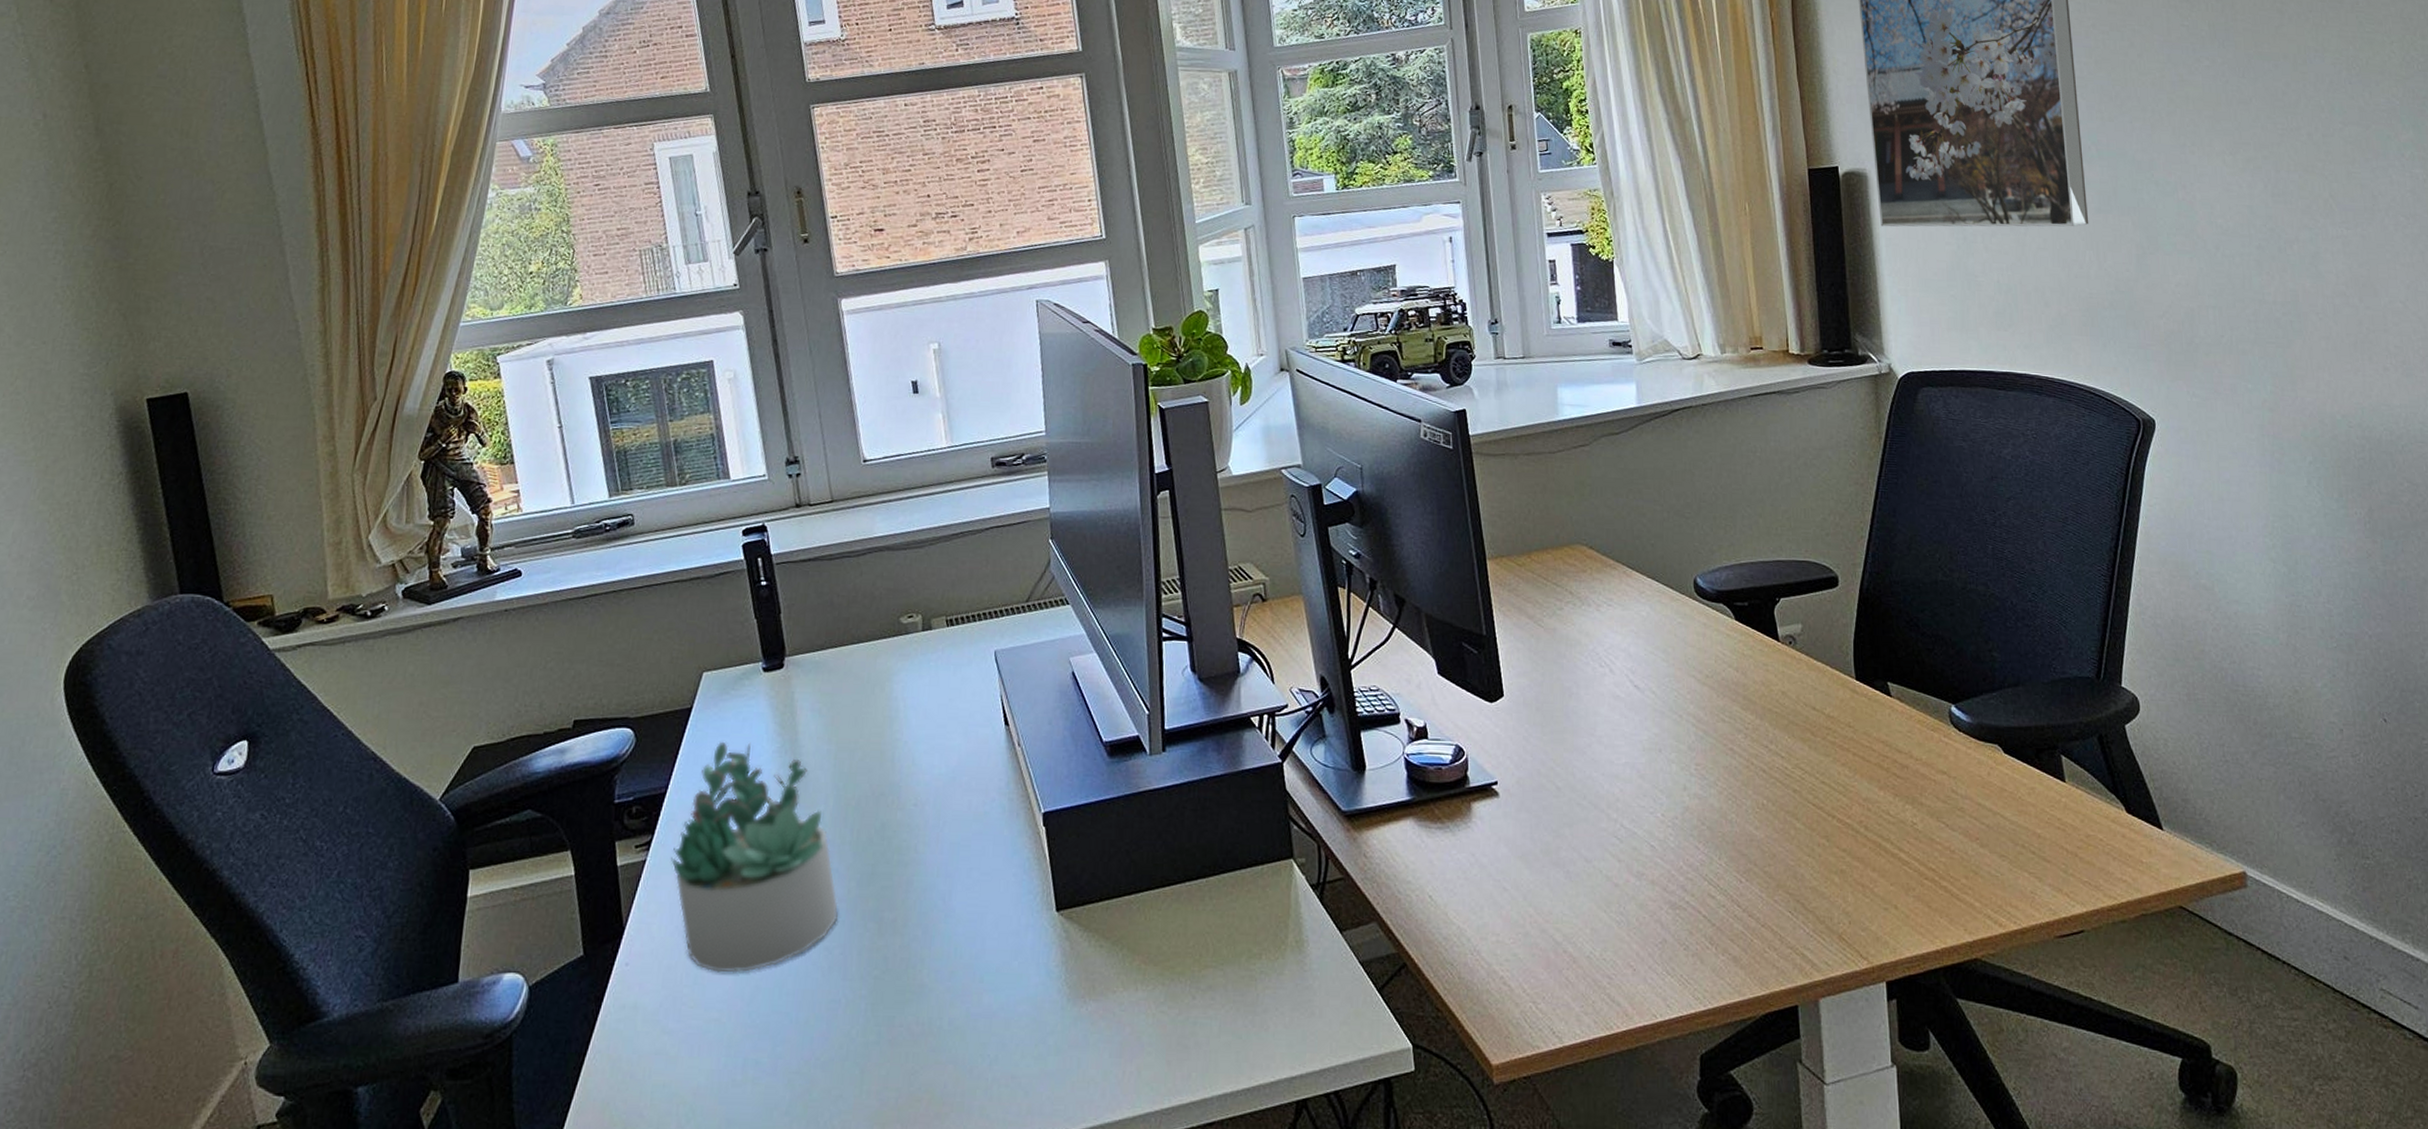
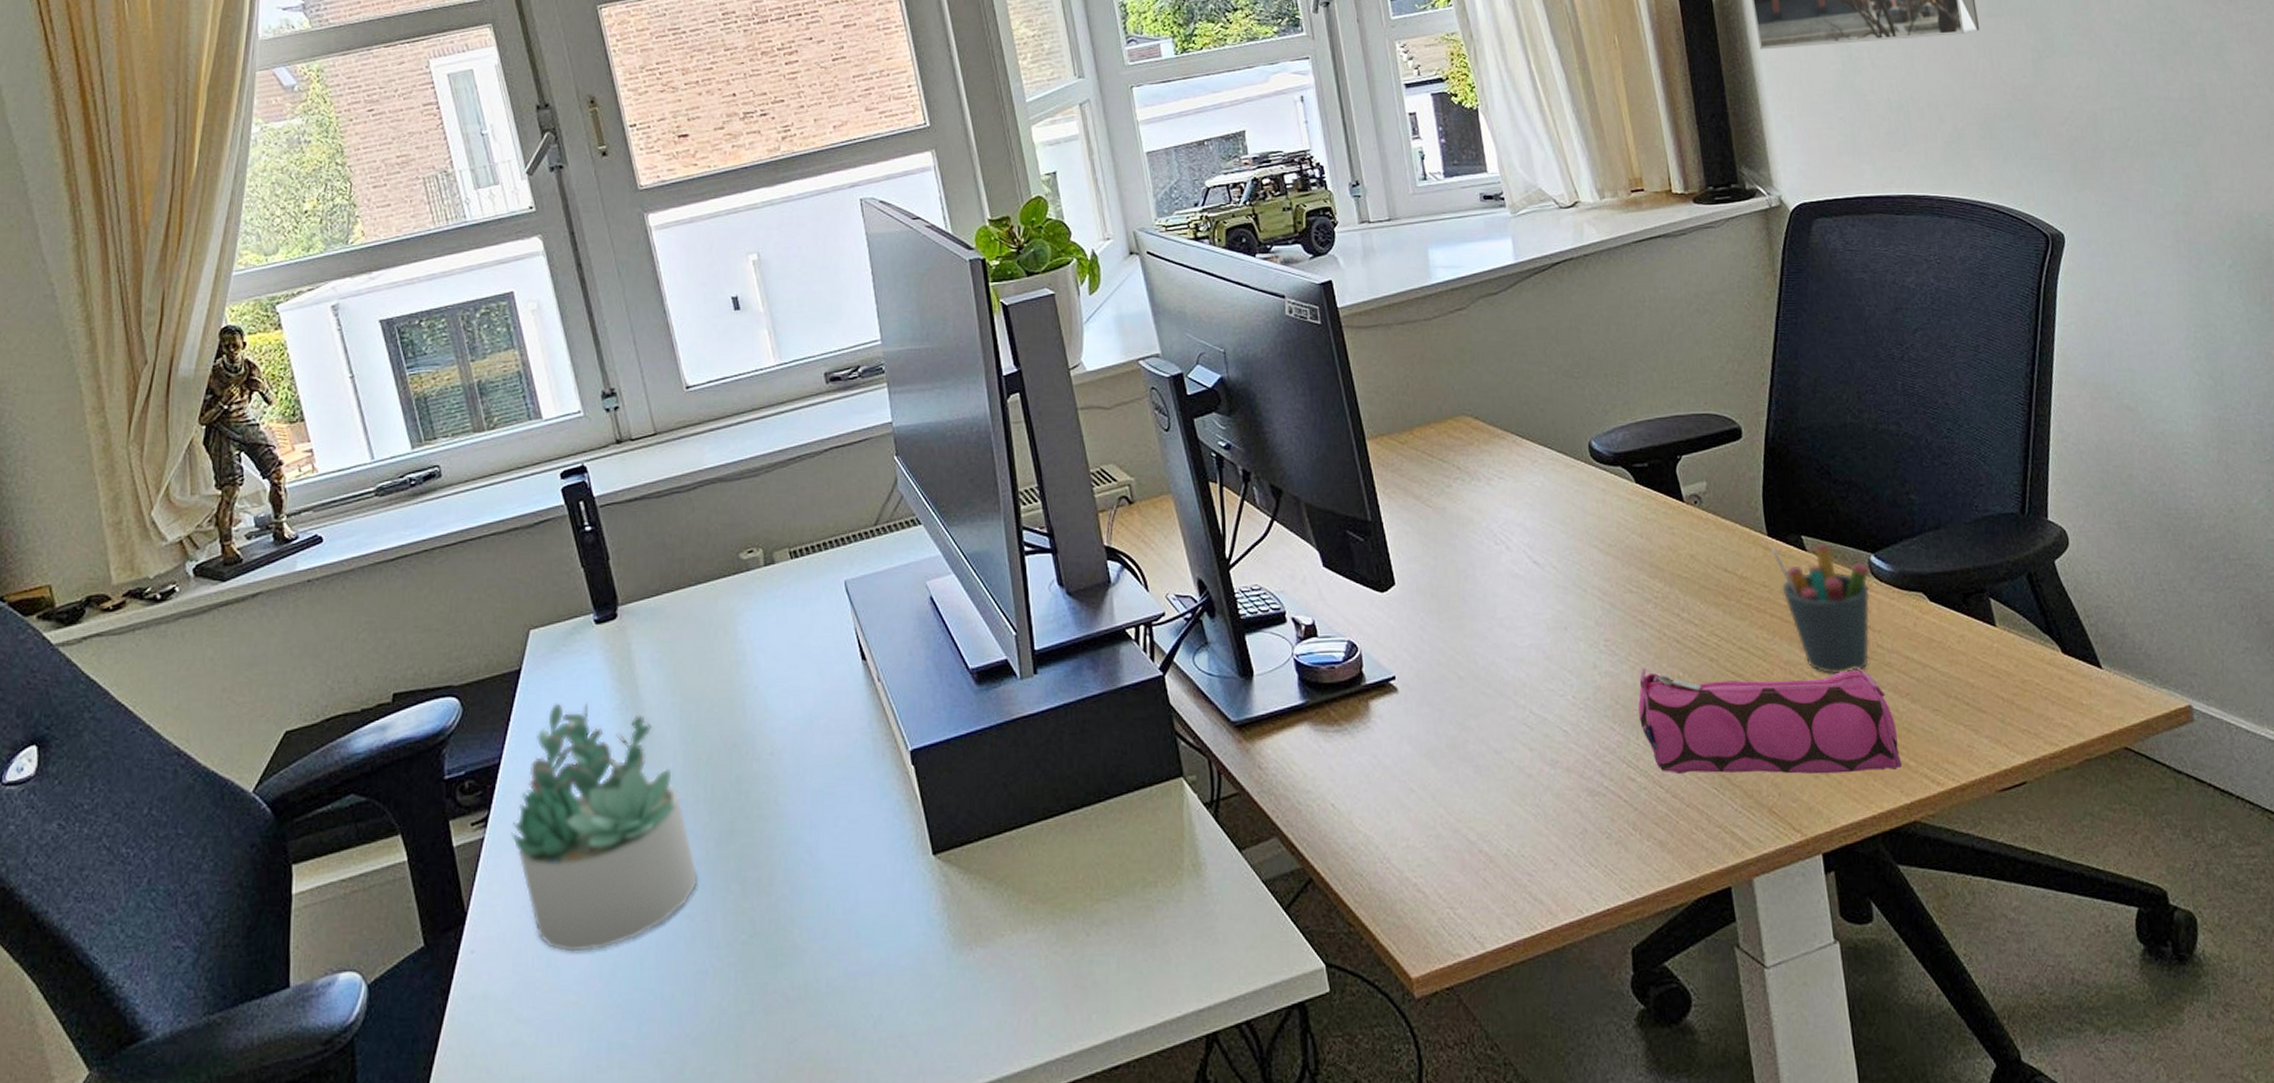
pencil case: none [1722,793,1968,908] -> present [1638,668,1903,775]
pen holder: none [1858,691,1950,814] -> present [1771,544,1870,674]

